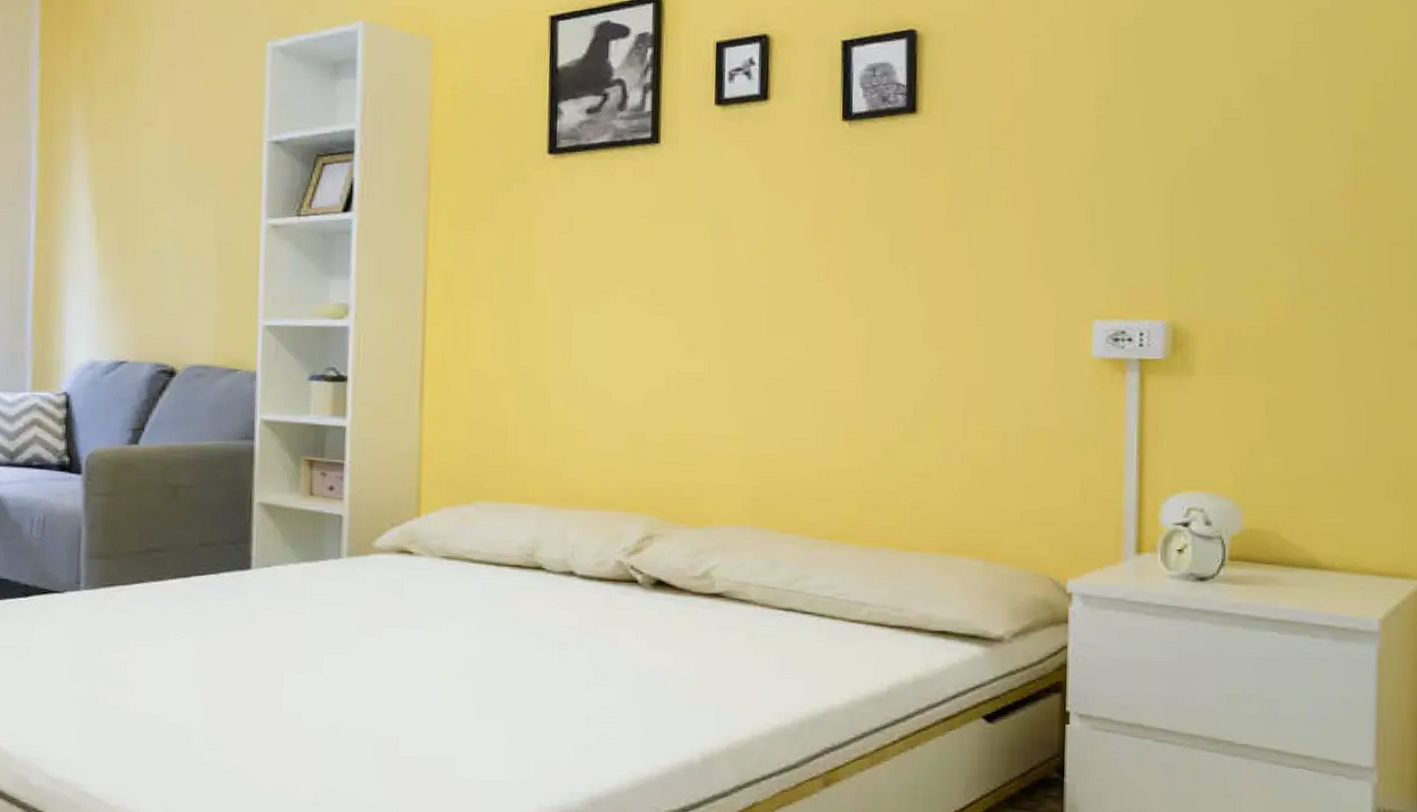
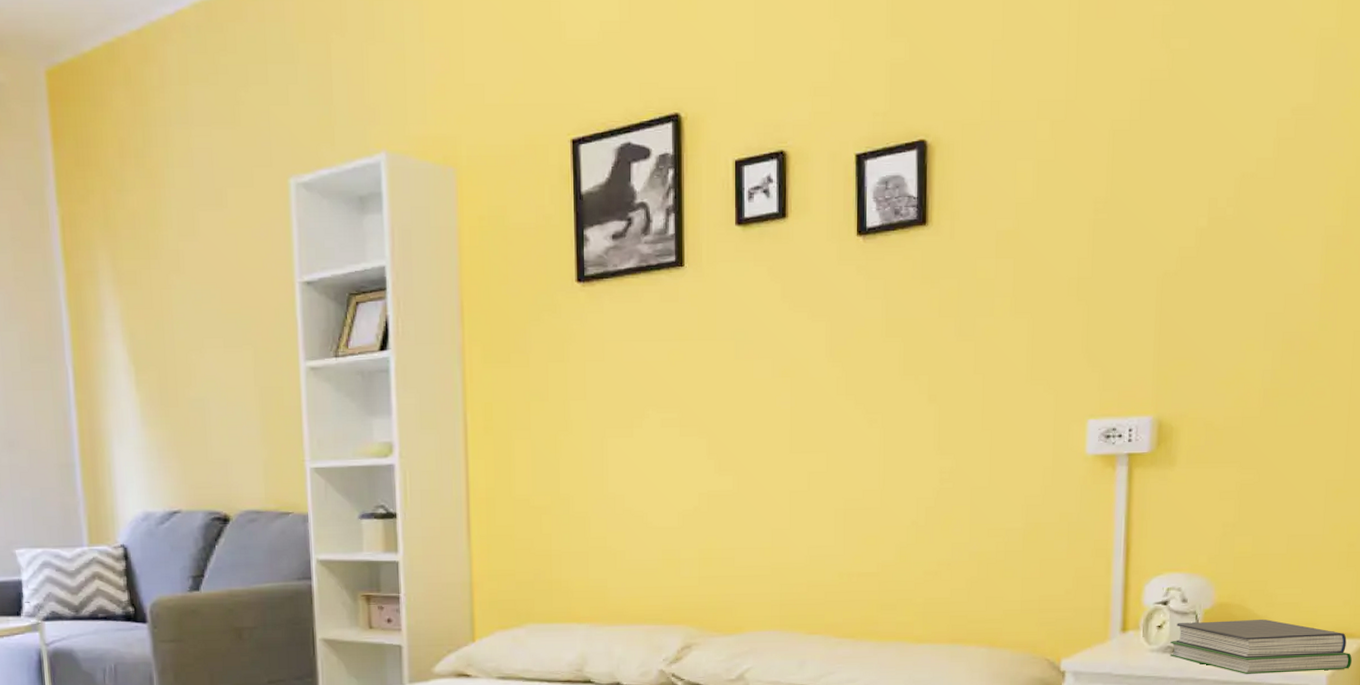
book: none [1193,548,1409,614] -> present [1170,619,1353,675]

